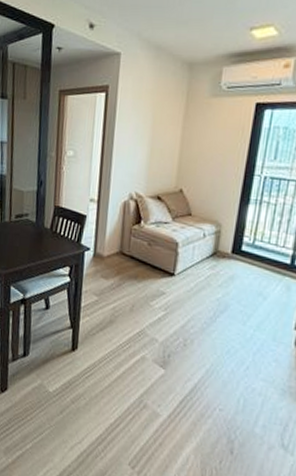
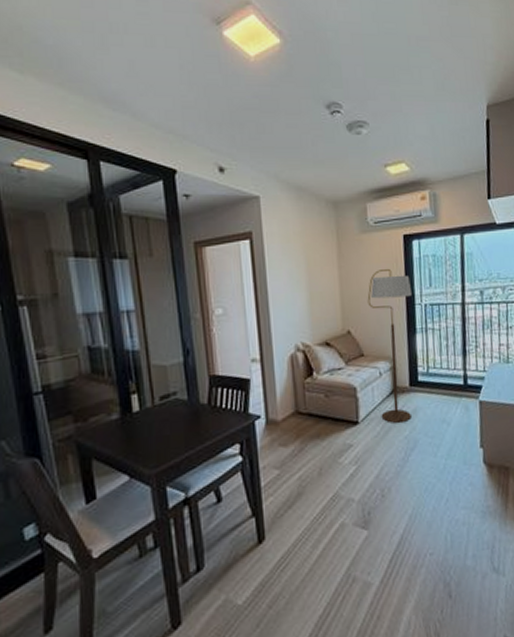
floor lamp: none [197,134,254,285] -> present [367,268,413,423]

